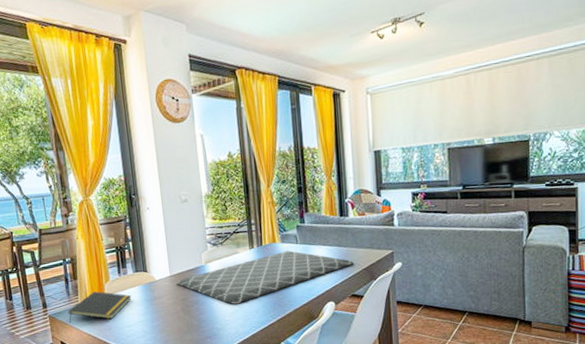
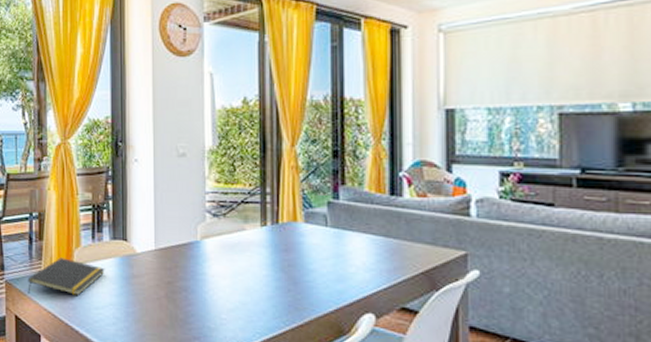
placemat: present [177,250,354,304] -> none [163,234,407,299]

